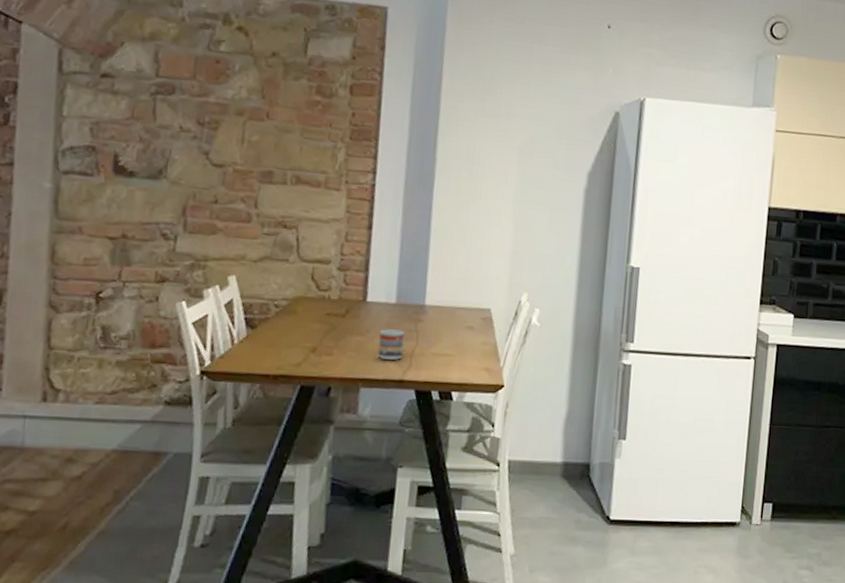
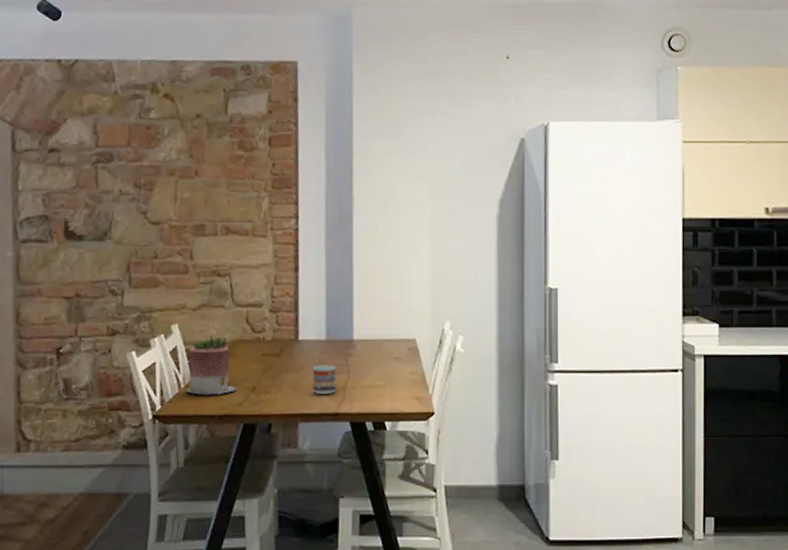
succulent planter: none [239,290,297,353] -> present [185,336,237,395]

